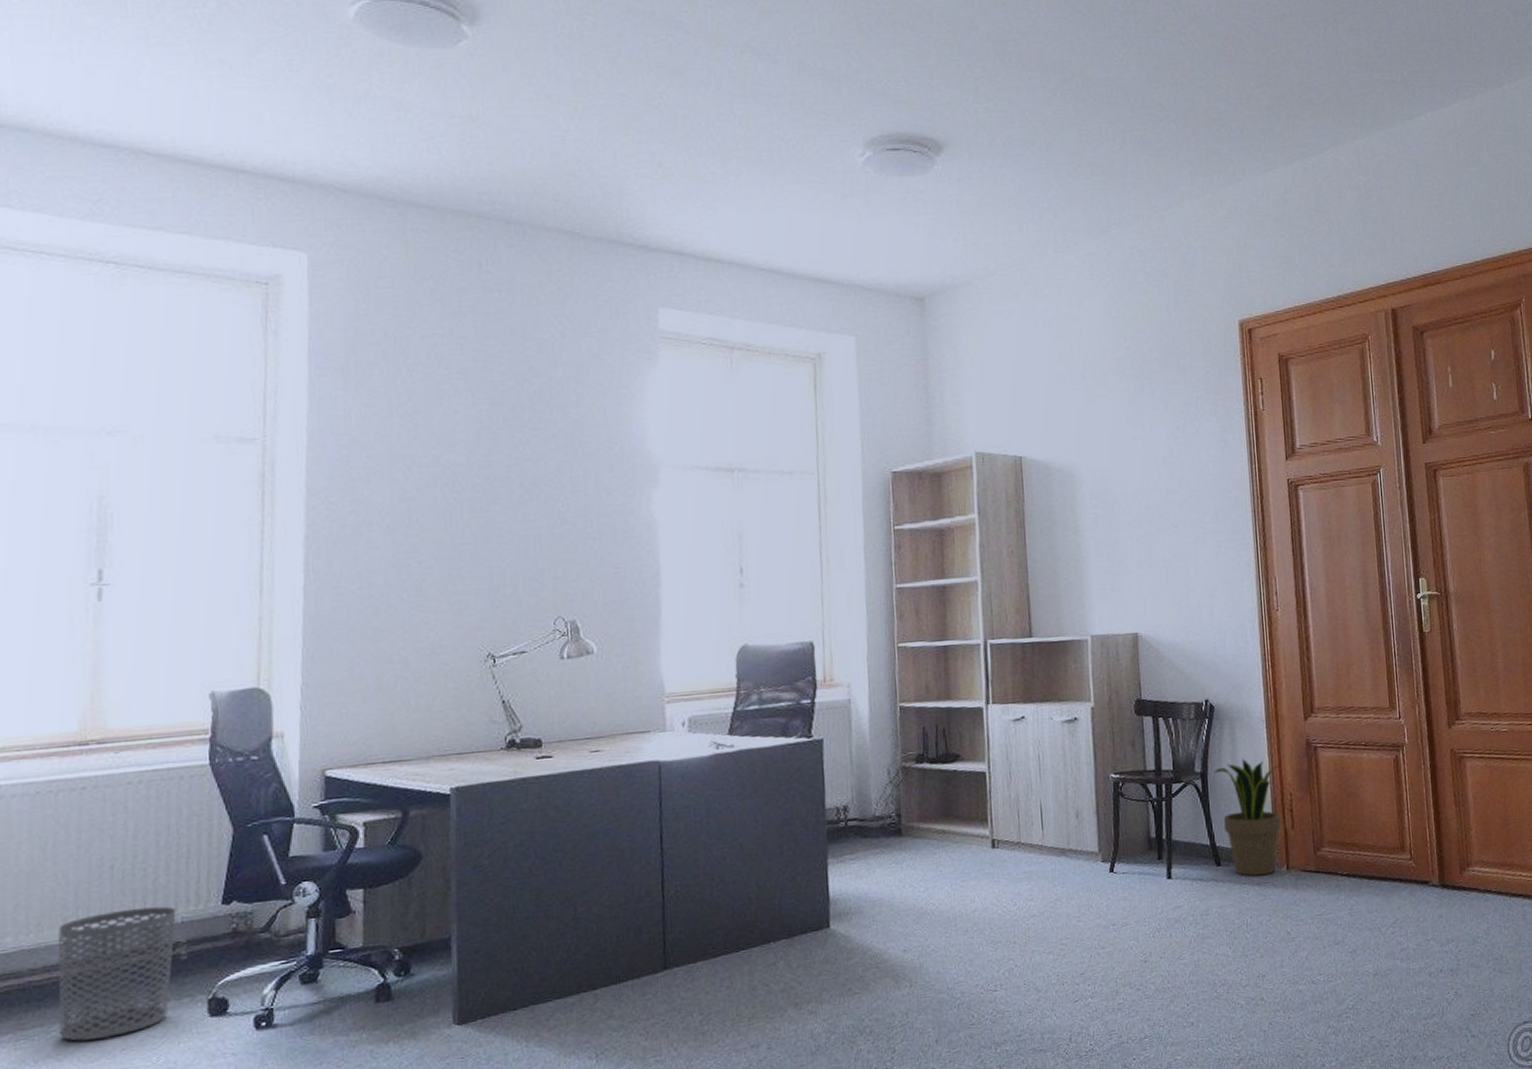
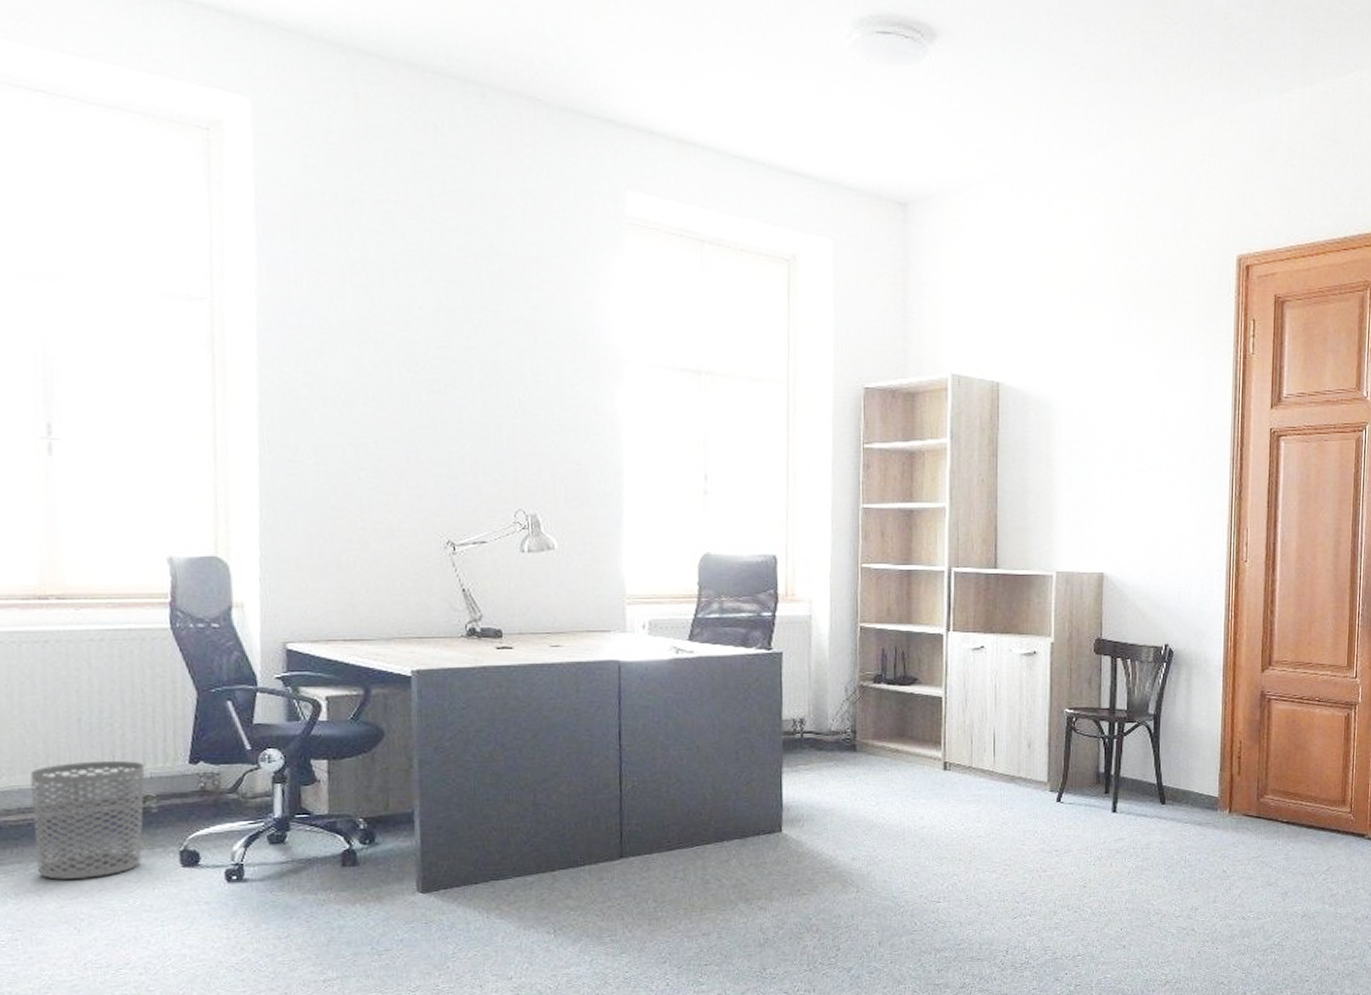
potted plant: present [1214,758,1281,876] -> none [1167,704,1233,817]

